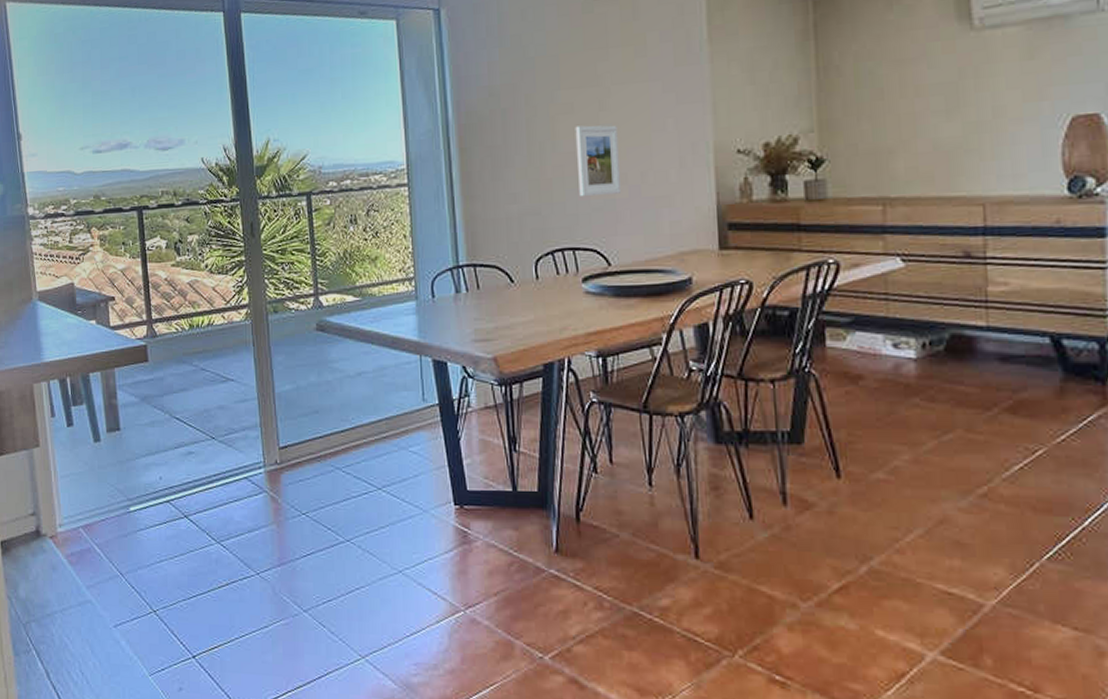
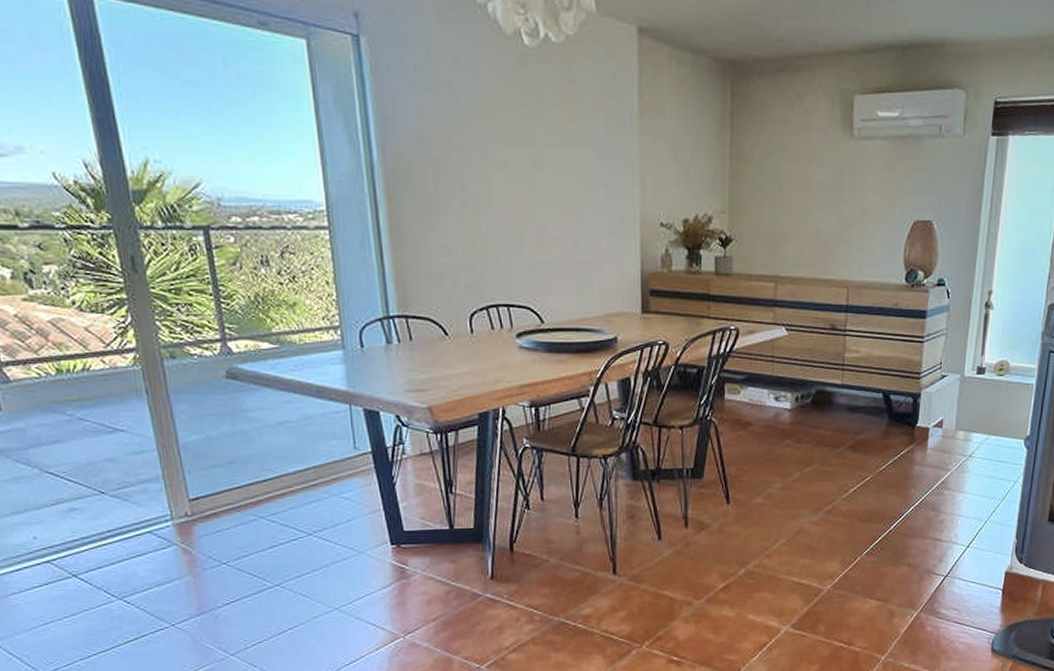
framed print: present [575,125,620,197] -> none [509,184,554,256]

